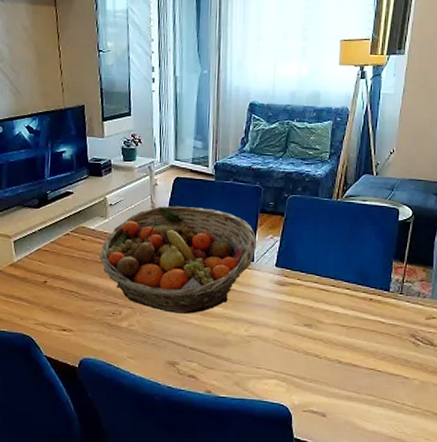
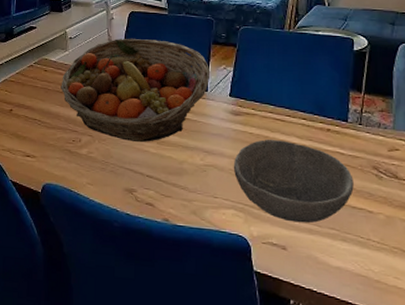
bowl: none [277,310,392,391] -> present [233,139,354,223]

